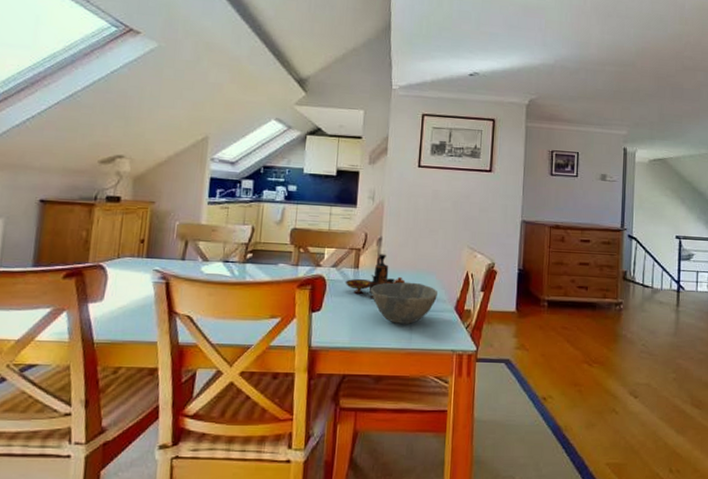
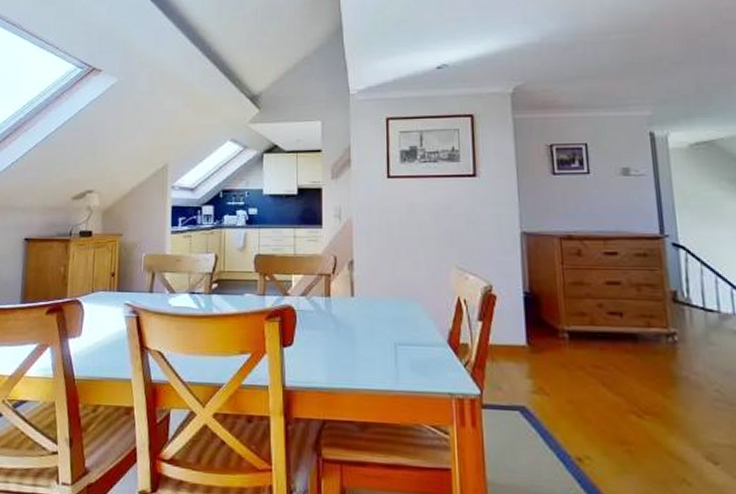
vase: present [345,254,406,298] -> none [316,279,385,330]
bowl: present [370,282,437,324] -> none [345,311,425,361]

